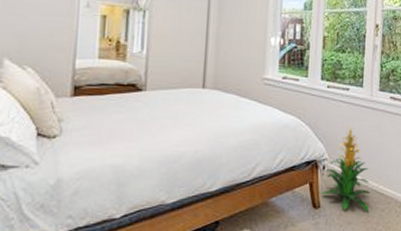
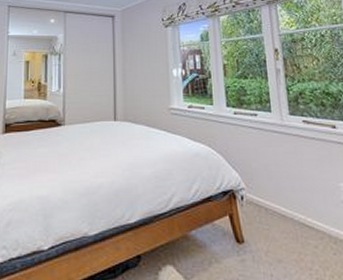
indoor plant: present [321,125,371,211] -> none [243,152,301,247]

